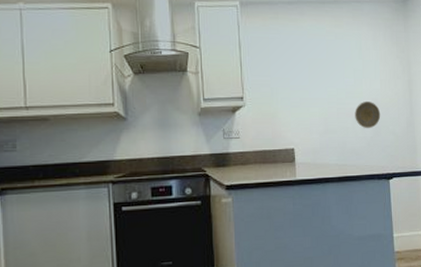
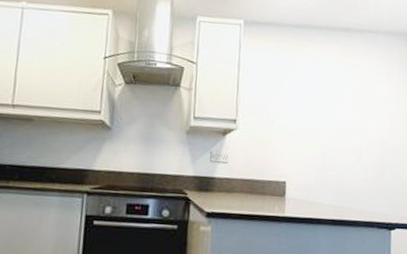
decorative plate: present [355,102,381,129] -> none [357,139,388,171]

